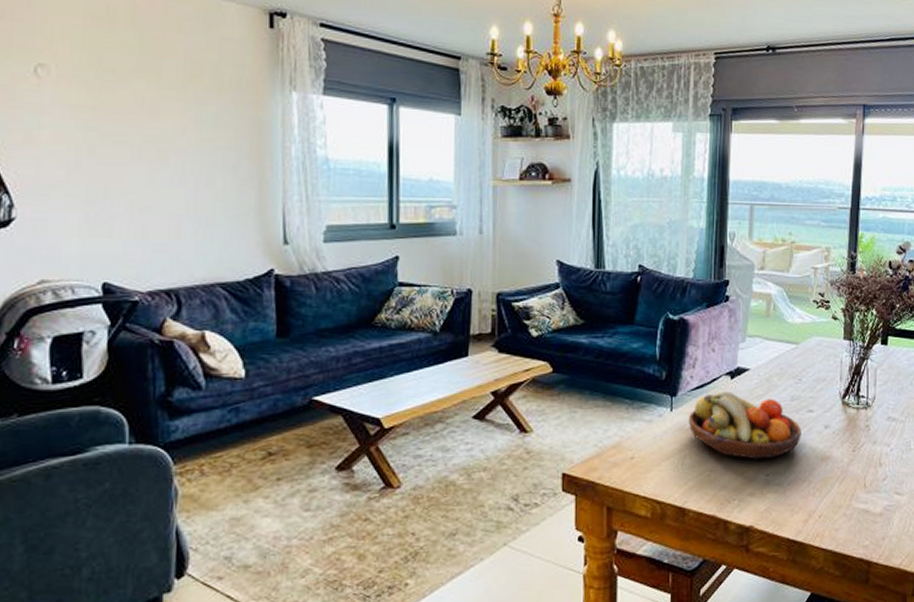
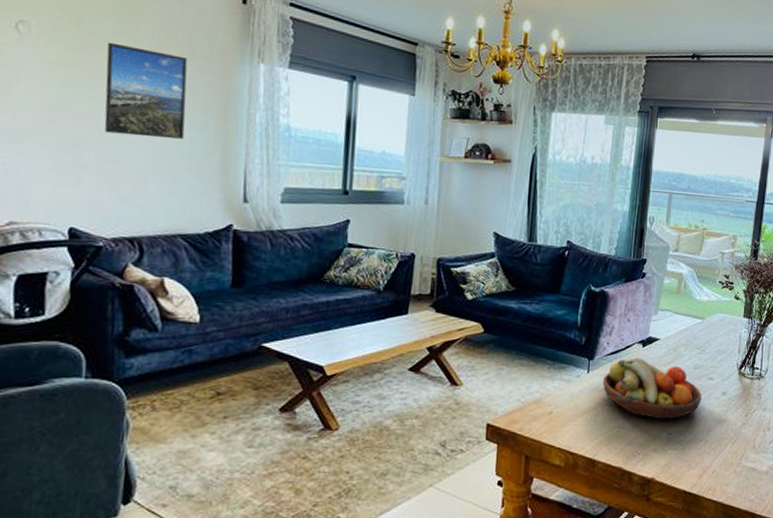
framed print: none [129,80,217,180] -> present [104,42,188,139]

